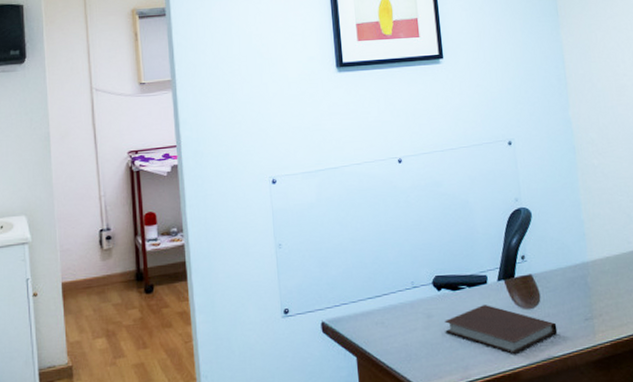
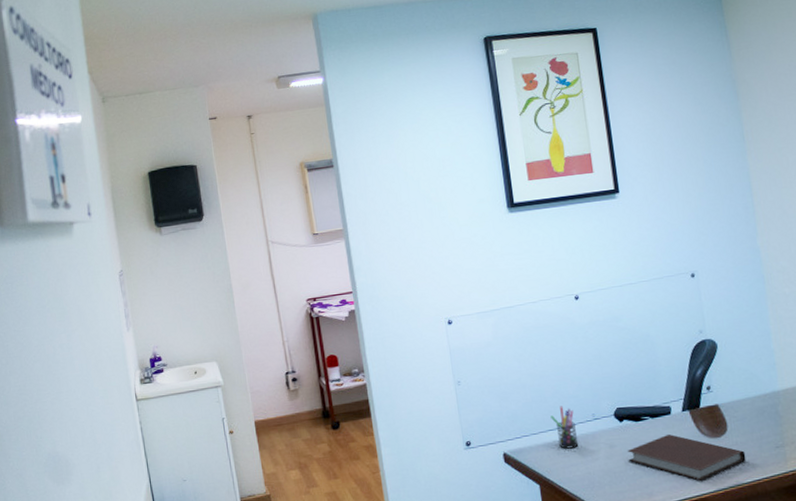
pen holder: none [370,273,397,319] -> present [550,406,579,449]

